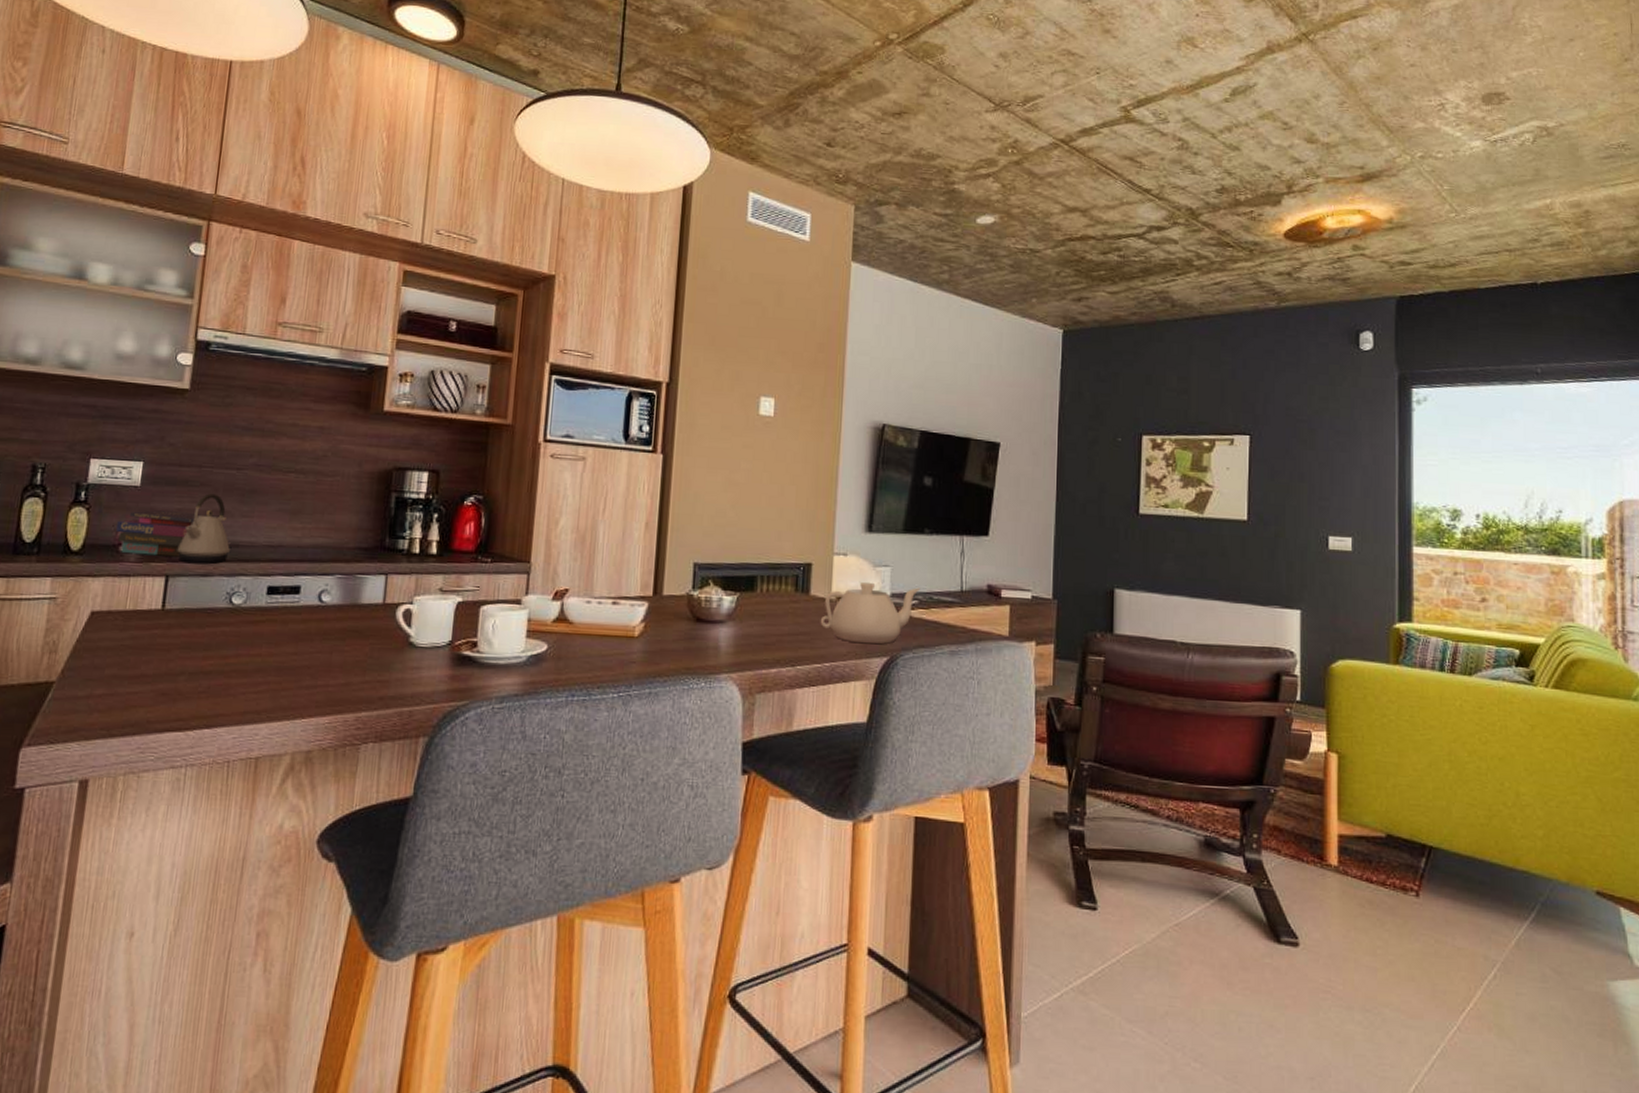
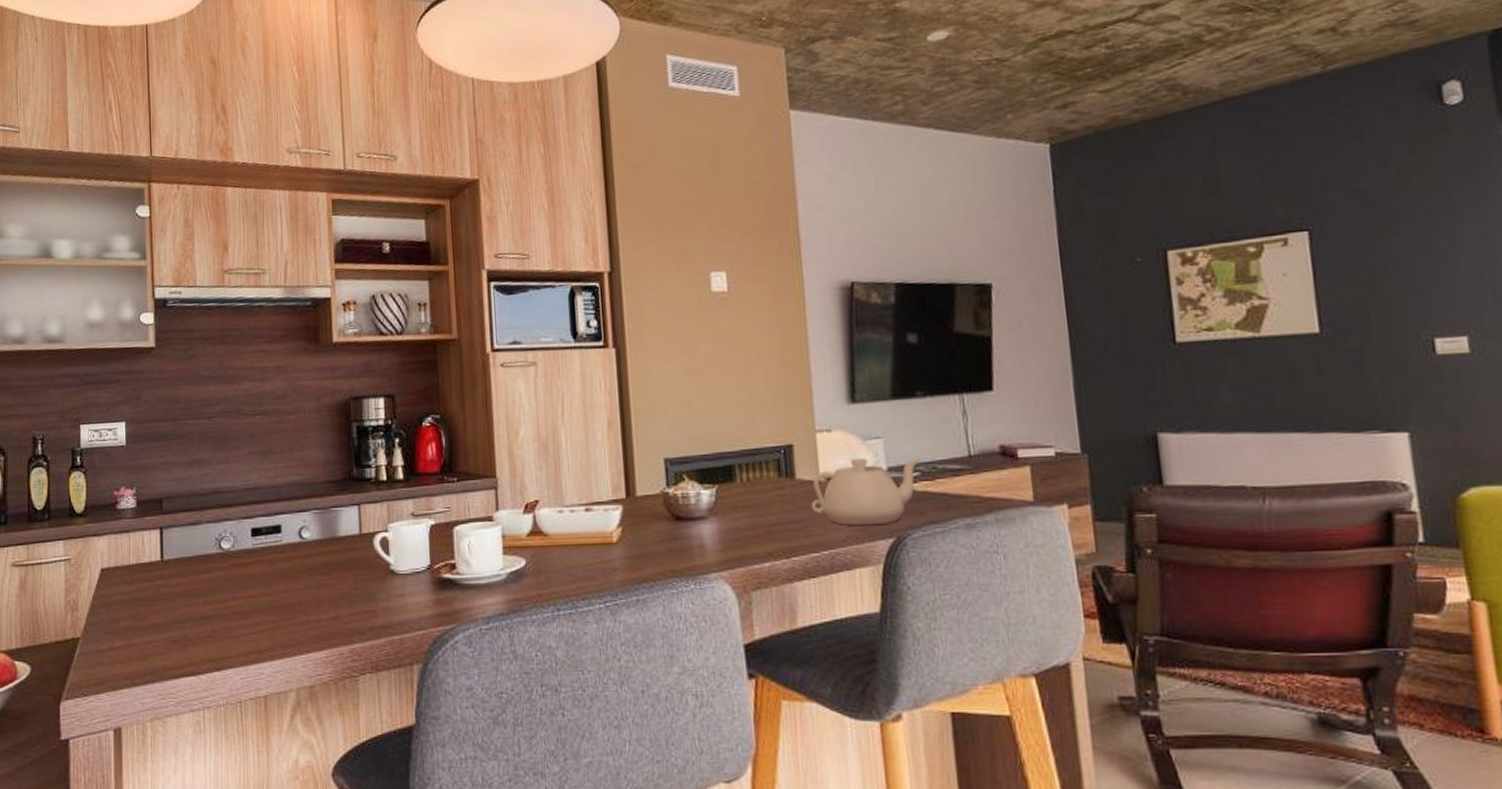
books: present [116,510,227,557] -> none [111,464,205,511]
kettle: present [177,493,230,565] -> none [166,444,213,514]

